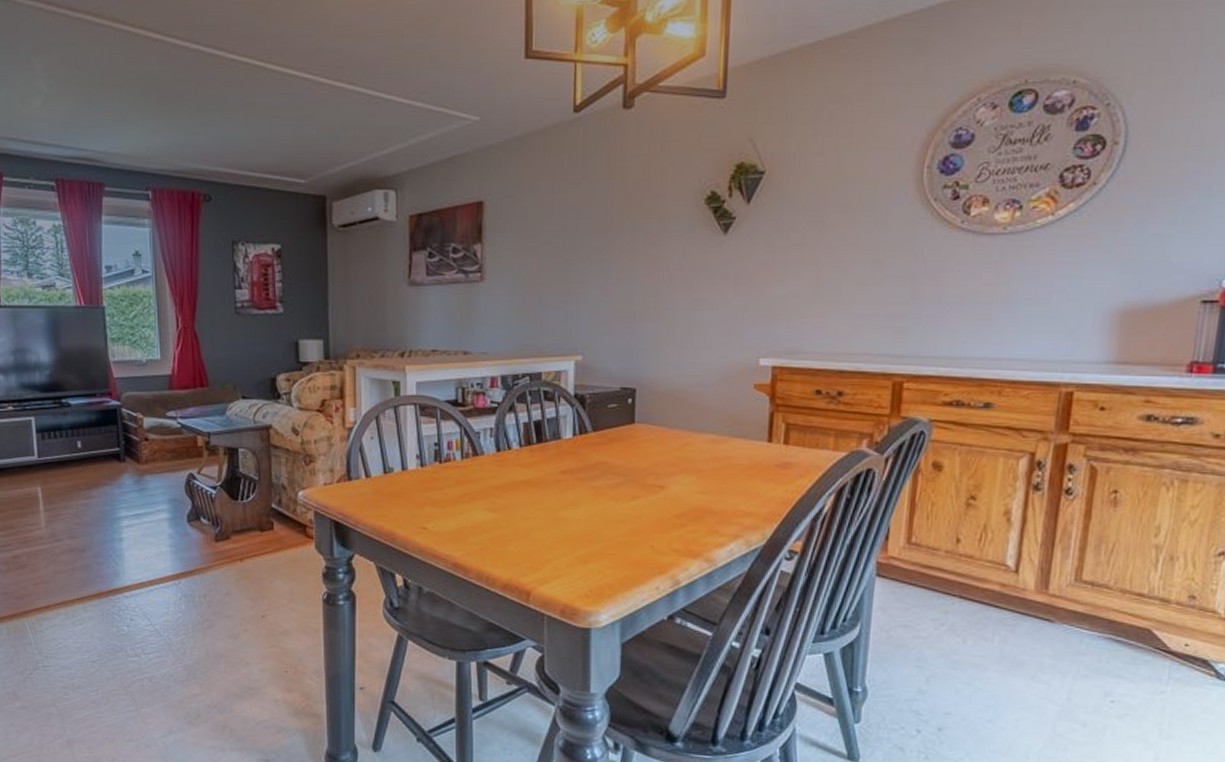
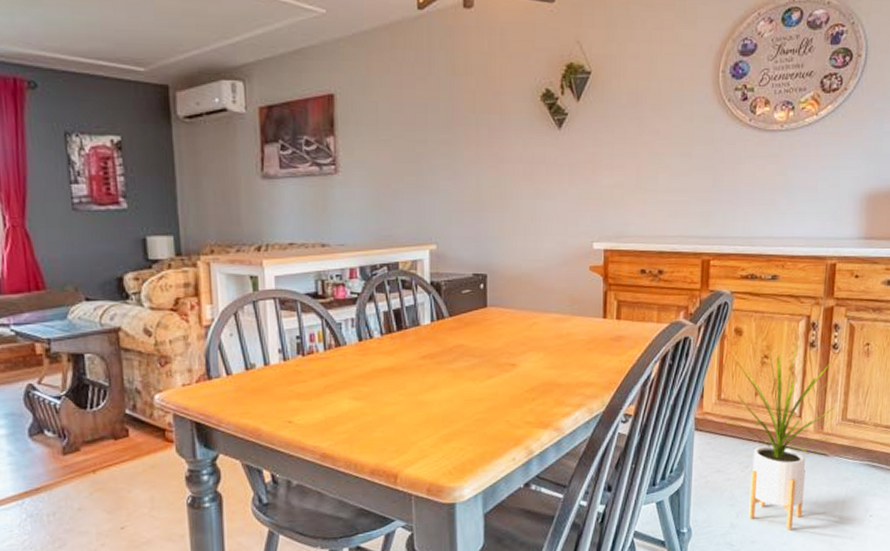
house plant: none [916,483,1070,706] -> present [725,344,837,531]

